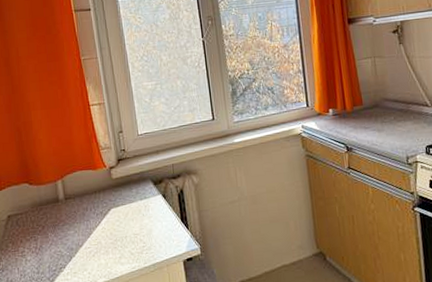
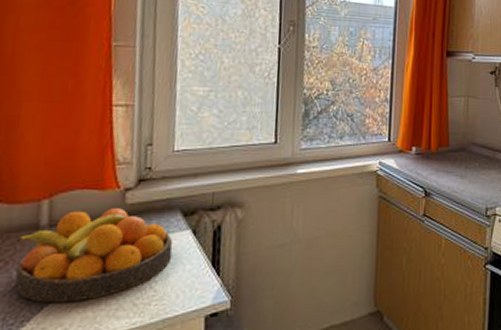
fruit bowl: none [46,182,152,254] -> present [15,208,173,303]

